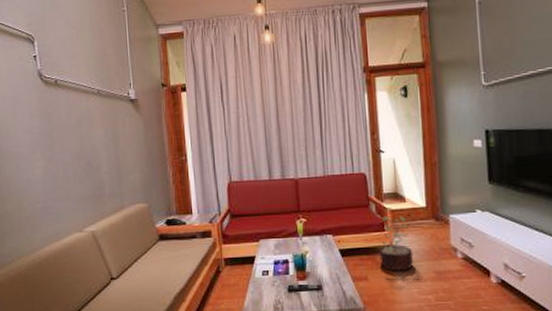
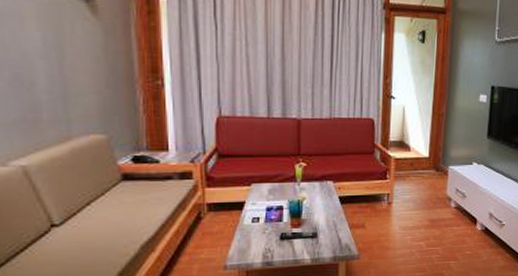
decorative plant: present [379,214,414,272] -> none [379,163,412,219]

